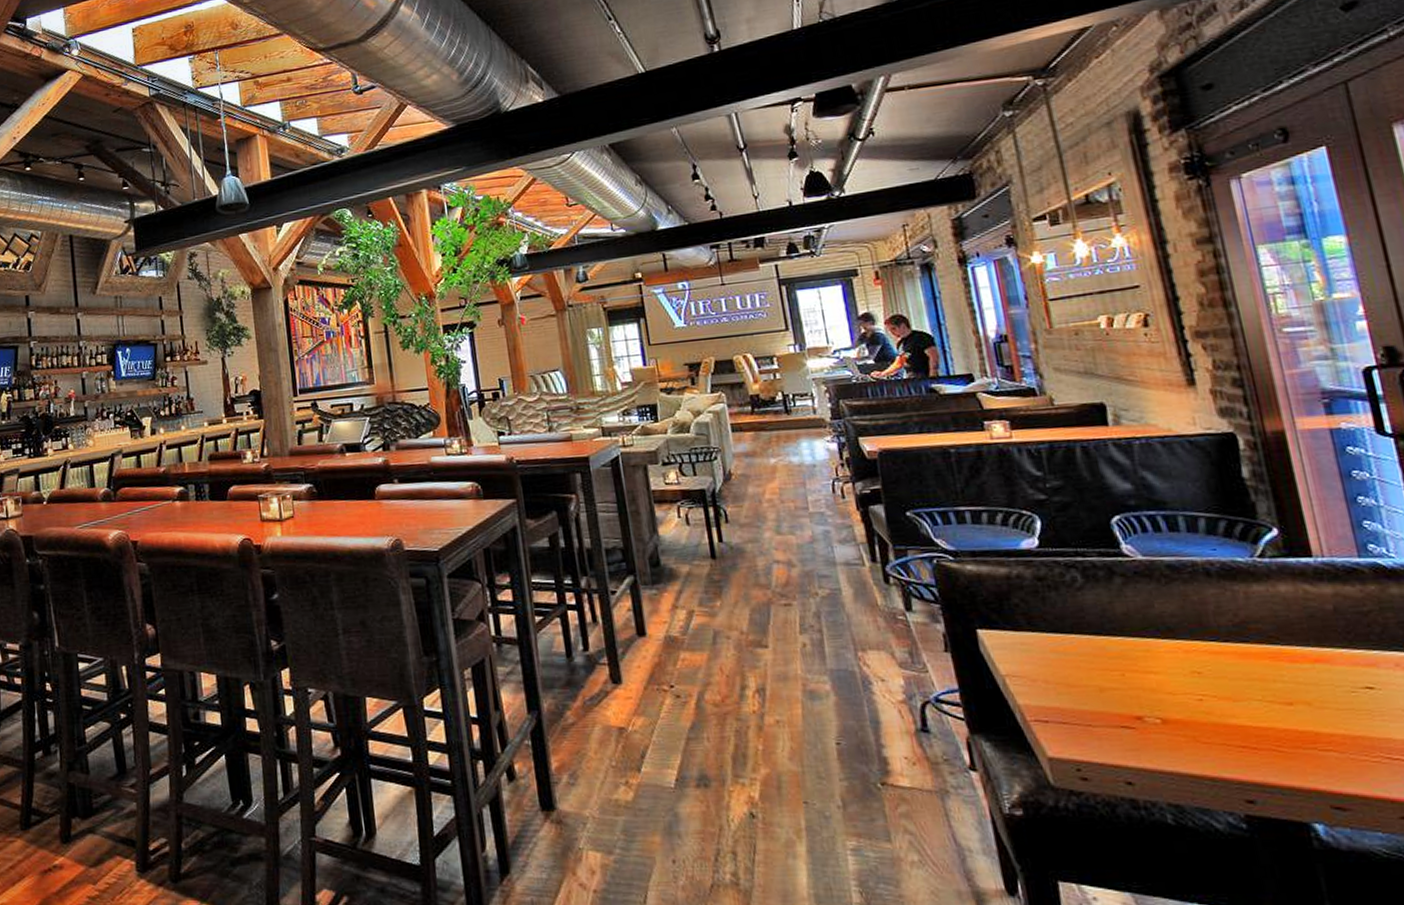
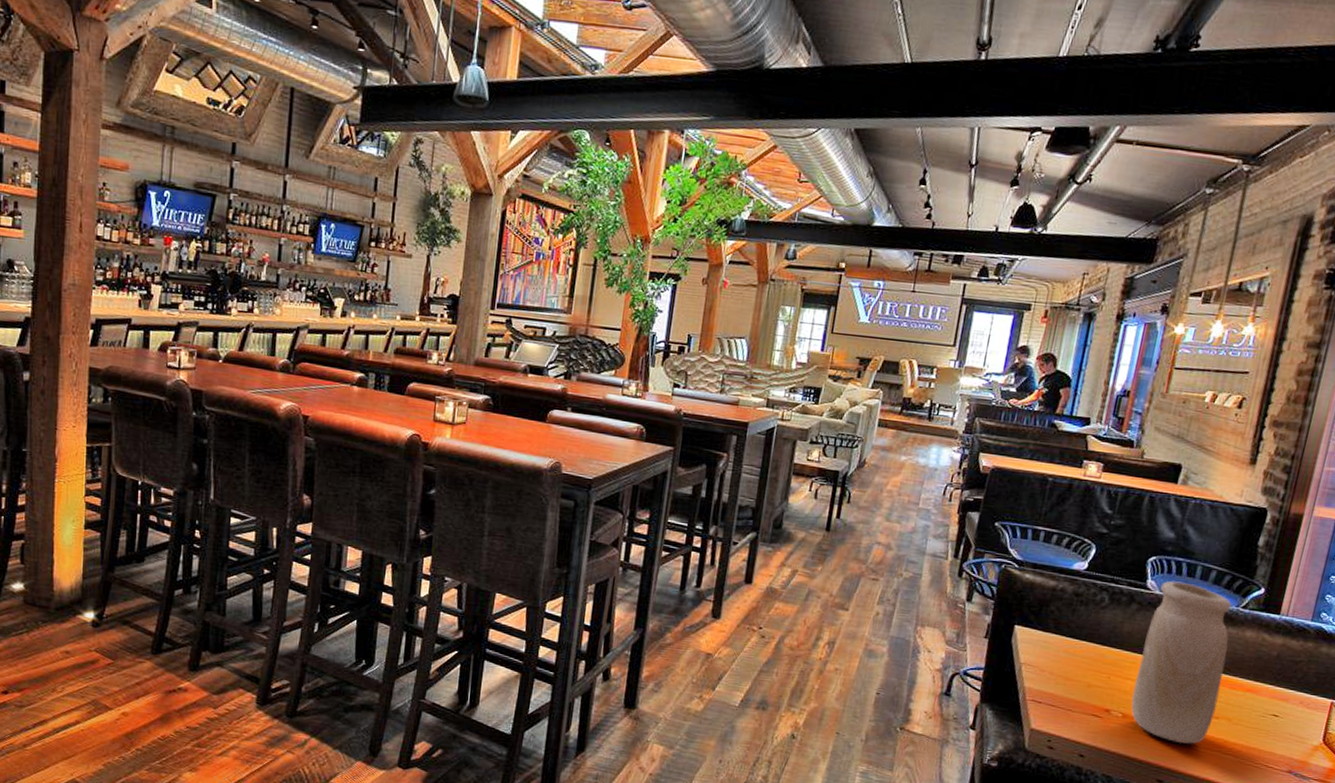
vase: none [1141,539,1287,747] -> present [1131,581,1232,744]

